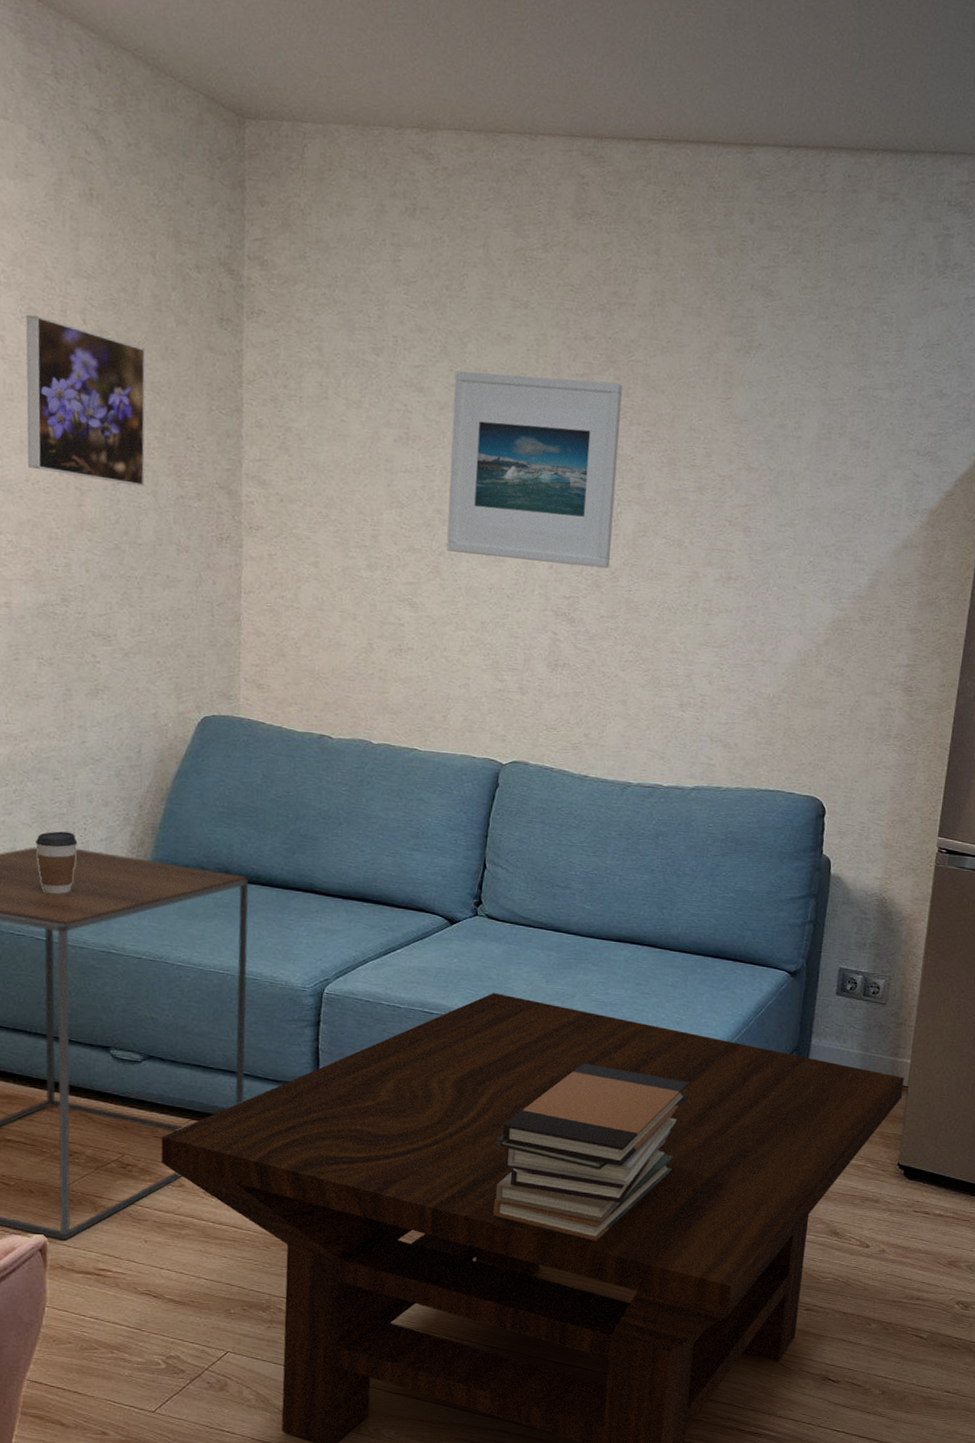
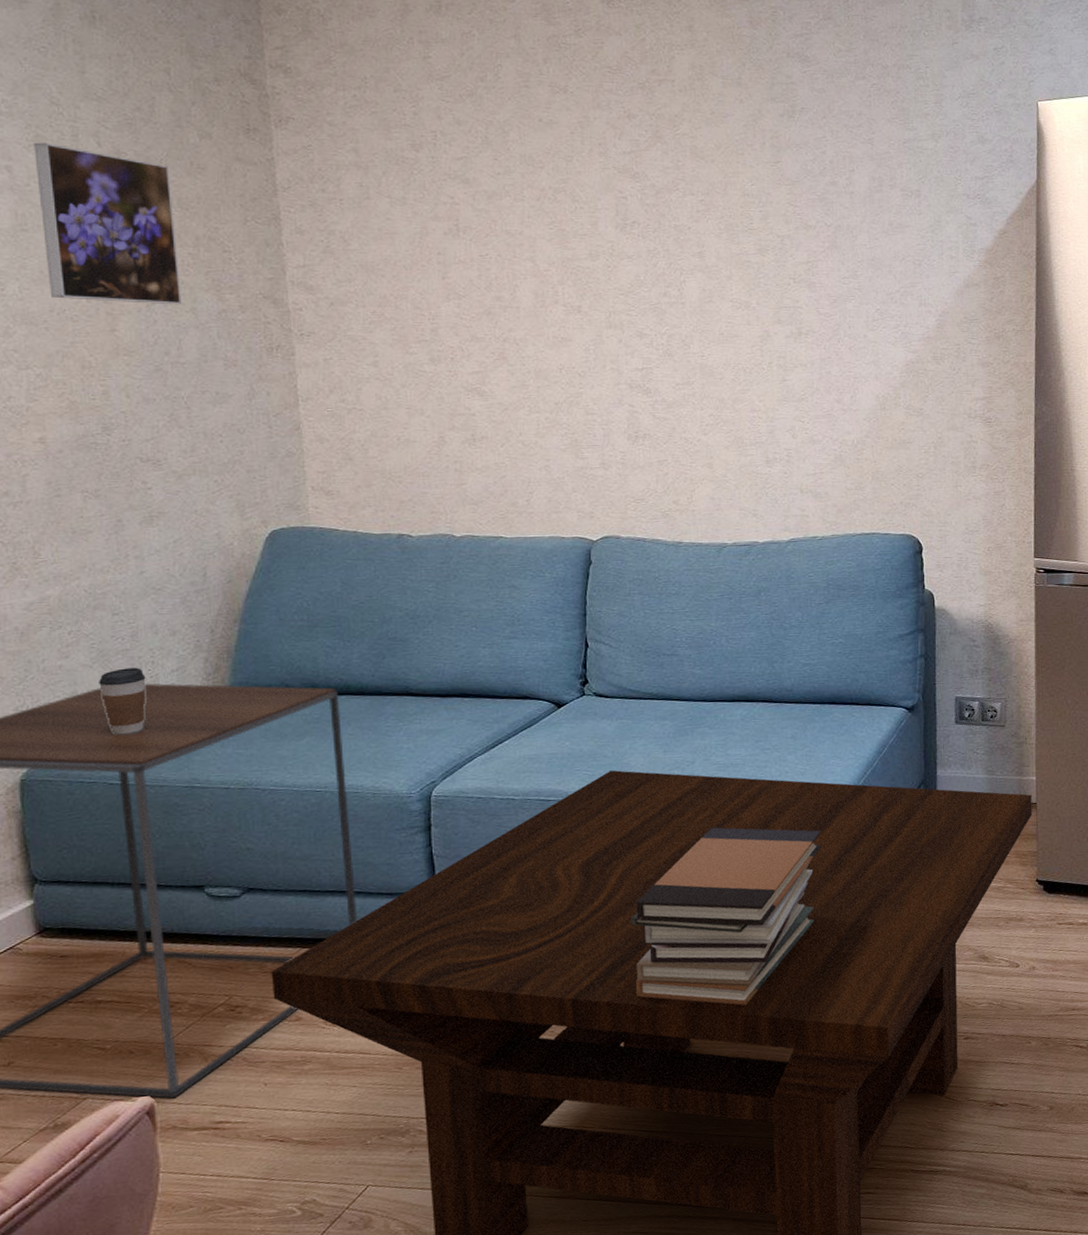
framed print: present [446,371,623,569] -> none [499,157,680,338]

